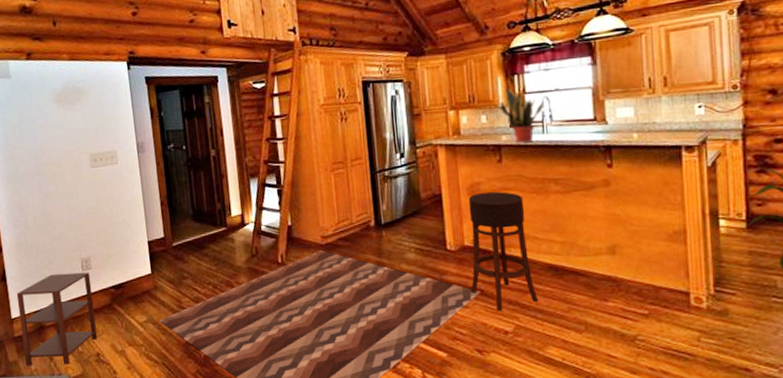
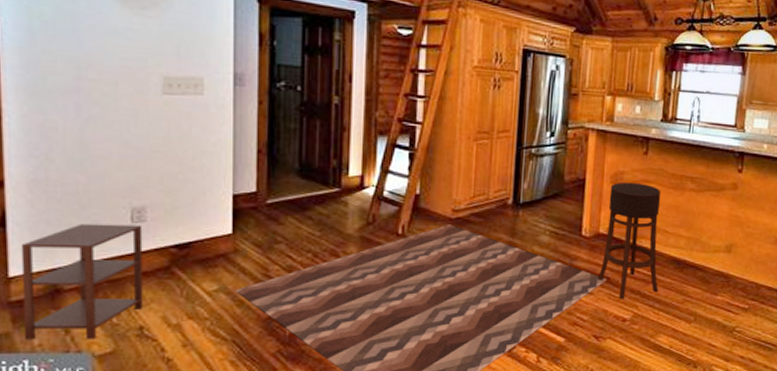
potted plant: present [500,86,544,144] -> none [655,80,695,140]

